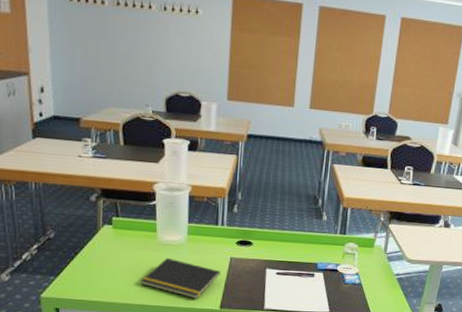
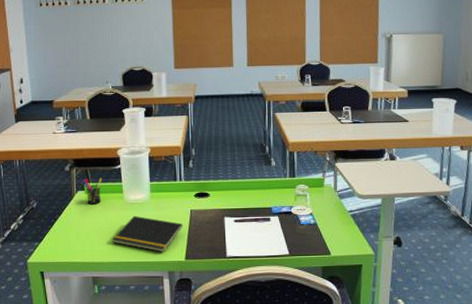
pen holder: none [110,212,134,242] -> present [82,178,102,205]

